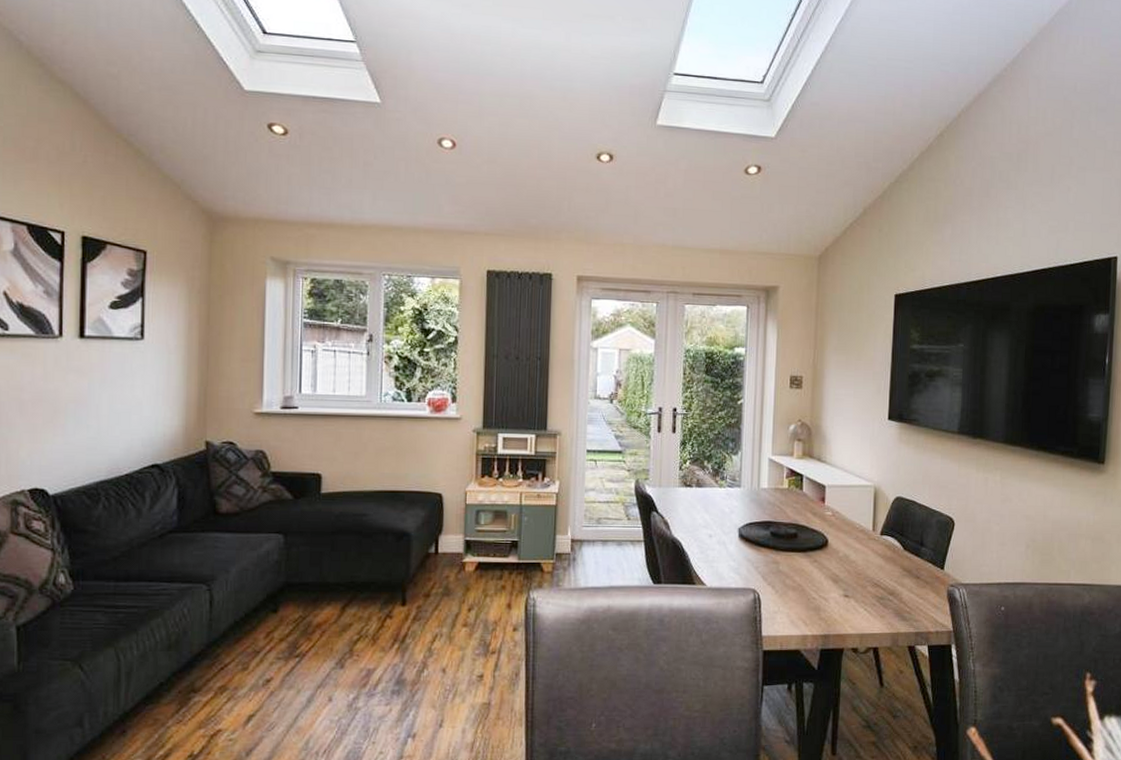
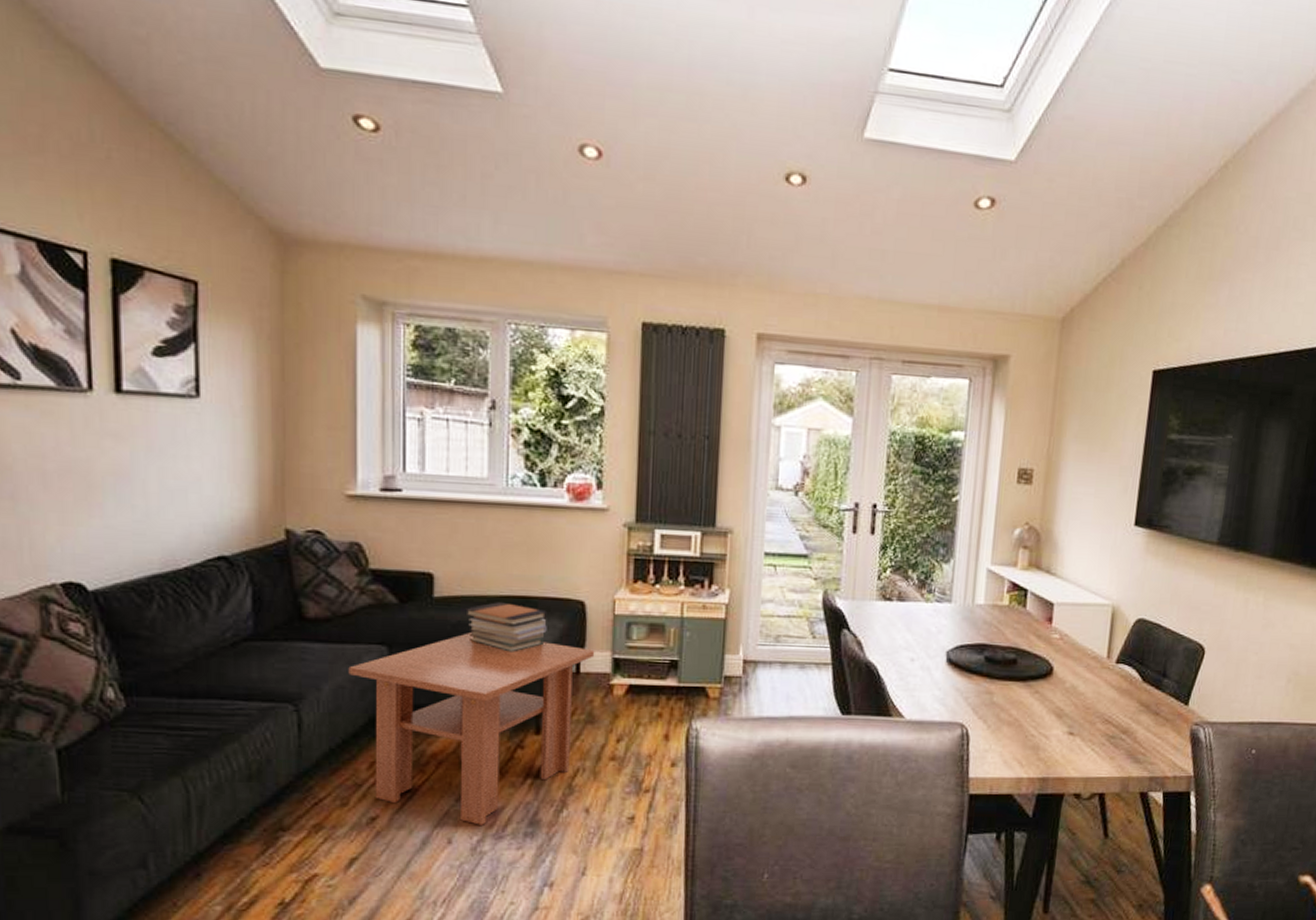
coffee table: none [252,521,450,685] -> present [348,631,595,825]
book stack: none [346,496,412,537] -> present [465,602,547,652]

